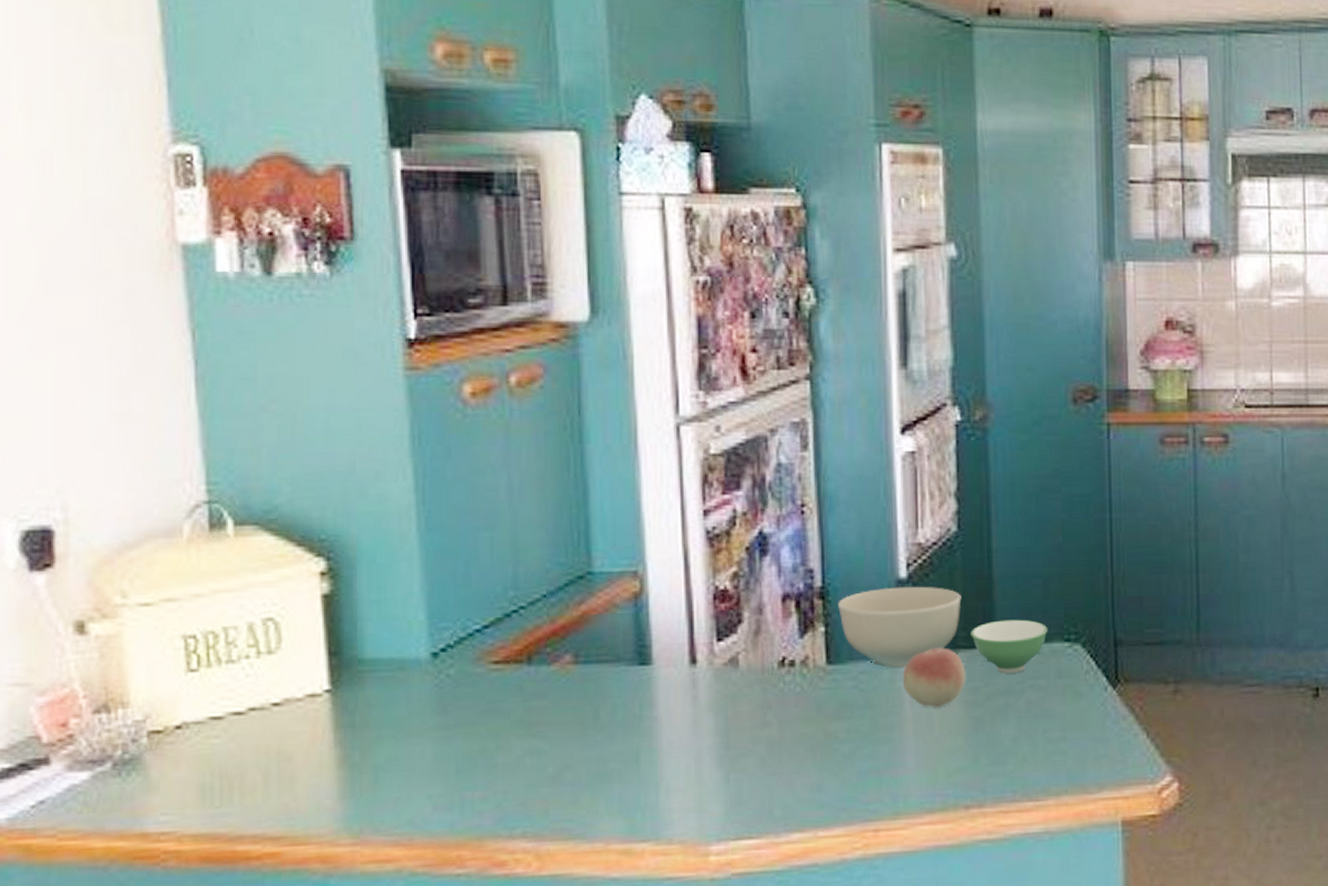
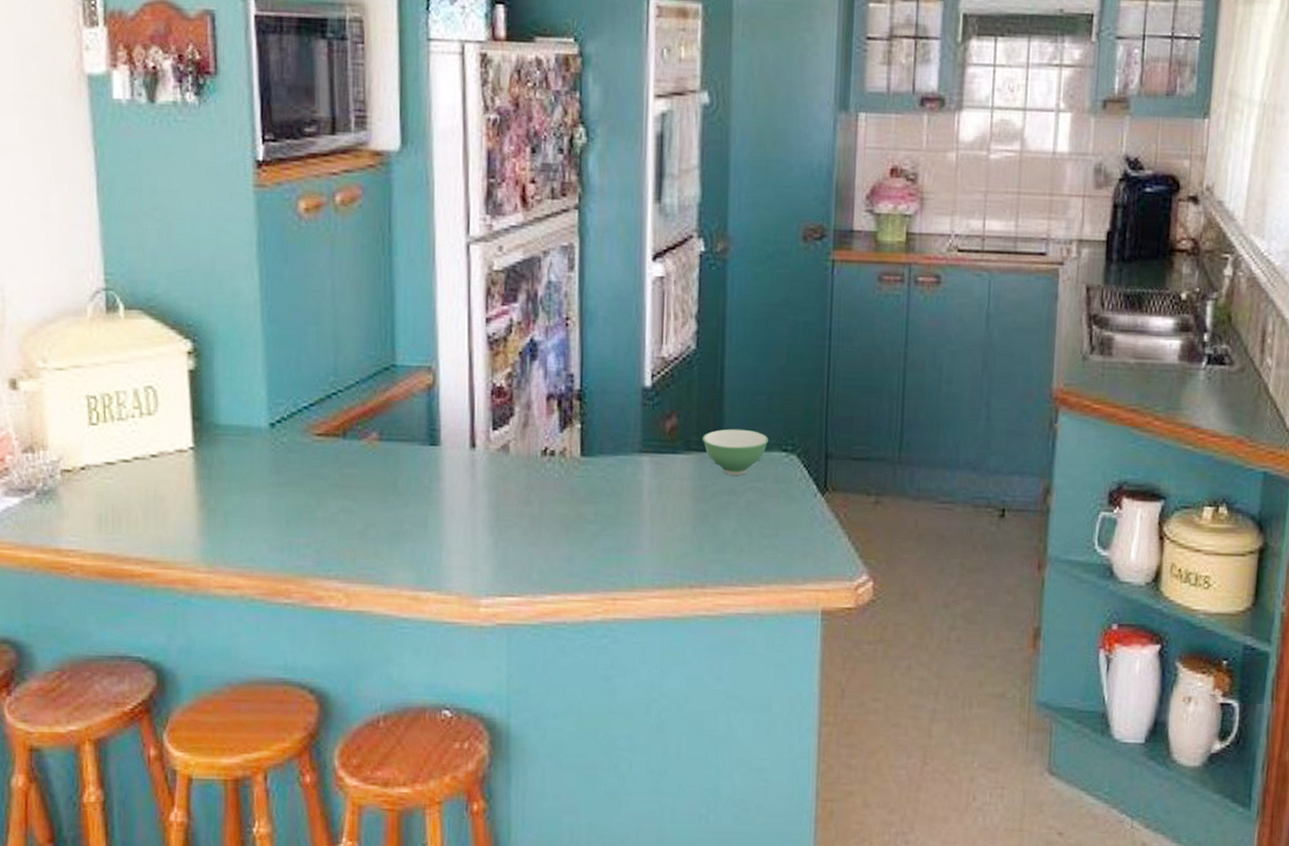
bowl: present [838,586,962,667] -> none [593,393,696,463]
fruit: present [902,648,966,708] -> none [642,449,696,500]

